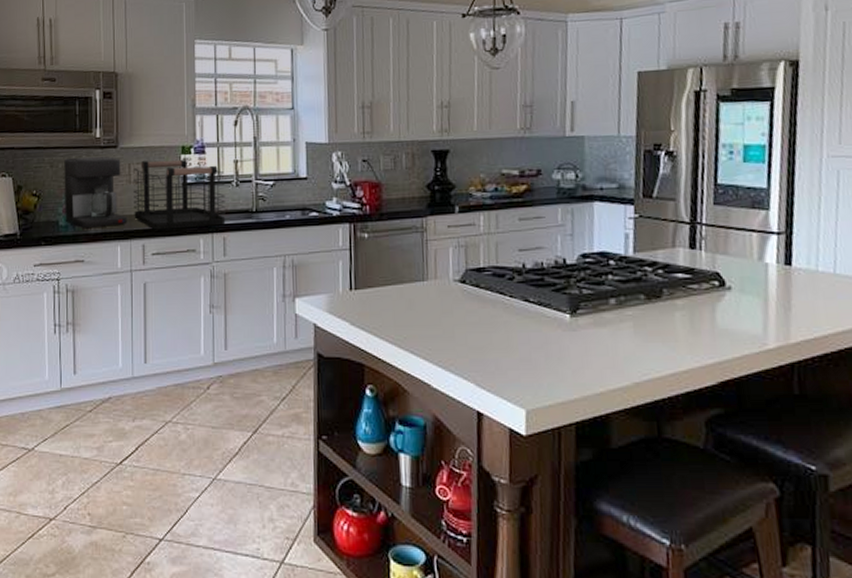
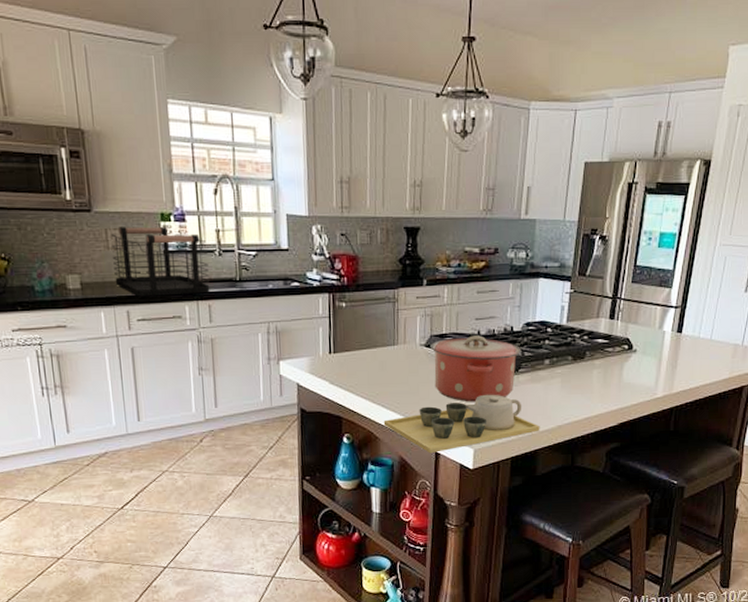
coffee maker: present [64,156,127,229] -> none [33,220,109,295]
tea set: none [413,340,611,414] -> present [383,394,540,454]
casserole: none [465,269,579,350] -> present [430,335,522,402]

